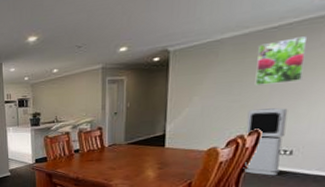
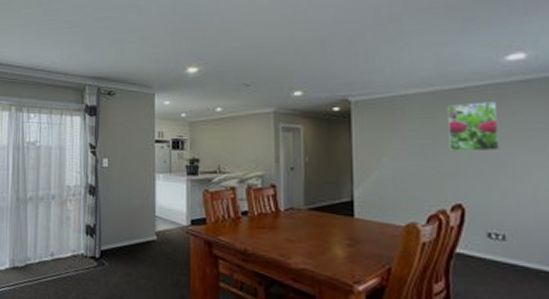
air purifier: present [243,108,288,176] -> none [446,179,496,267]

